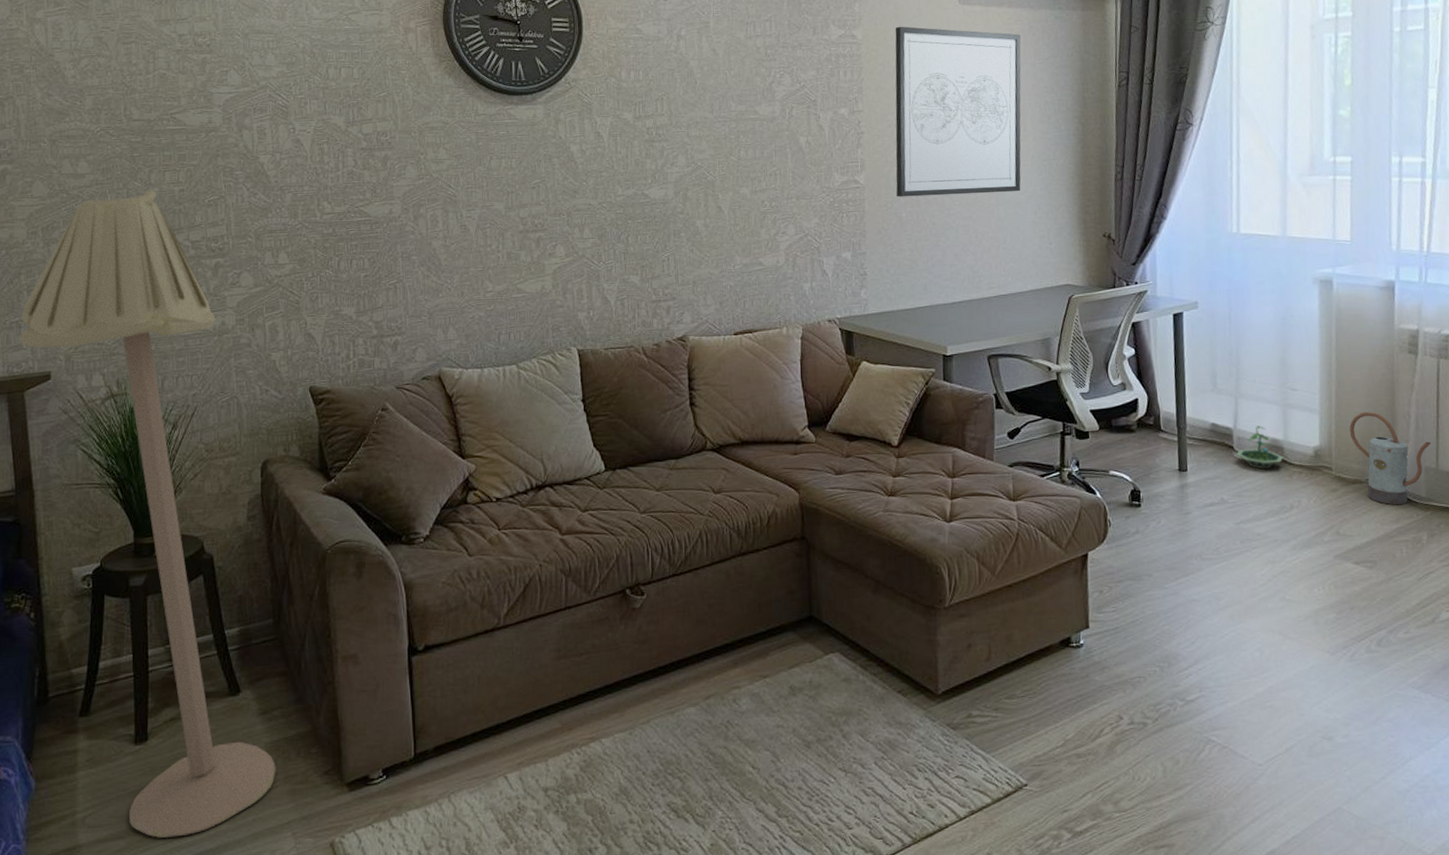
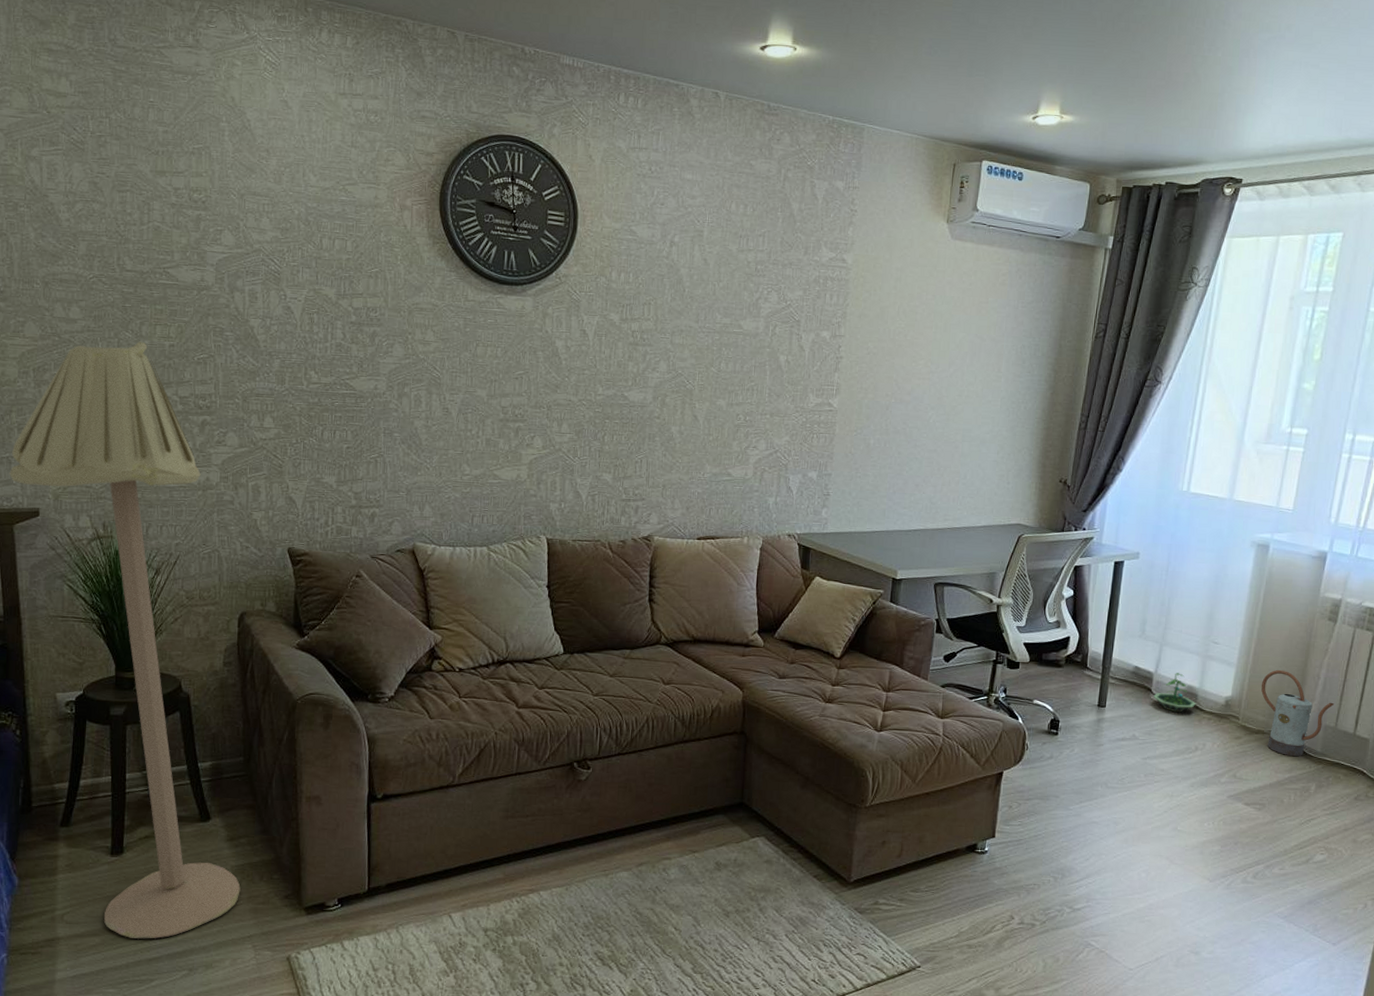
wall art: present [895,26,1021,197] -> none [867,255,1007,431]

